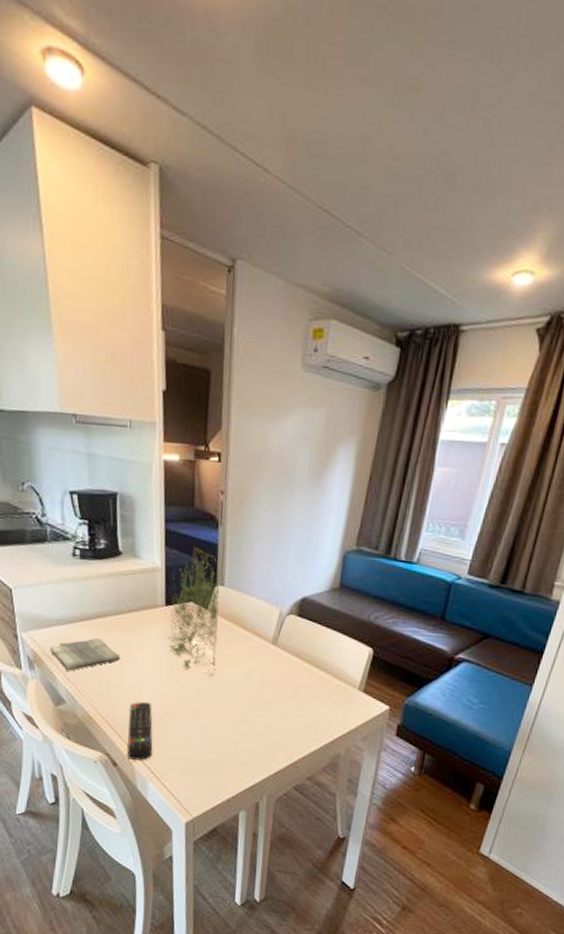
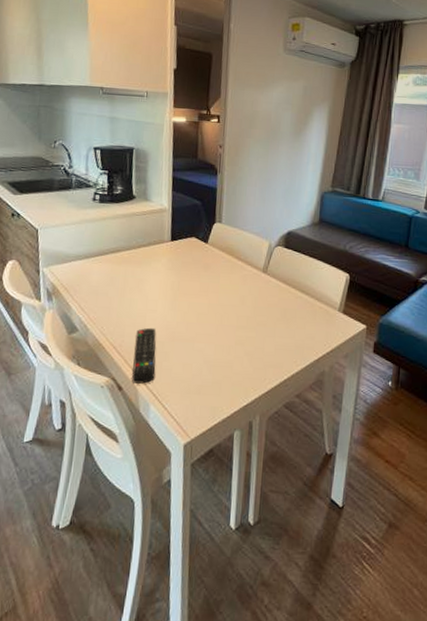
dish towel: present [50,638,121,671] -> none [68,271,130,302]
plant: present [168,546,221,677] -> none [172,190,219,303]

